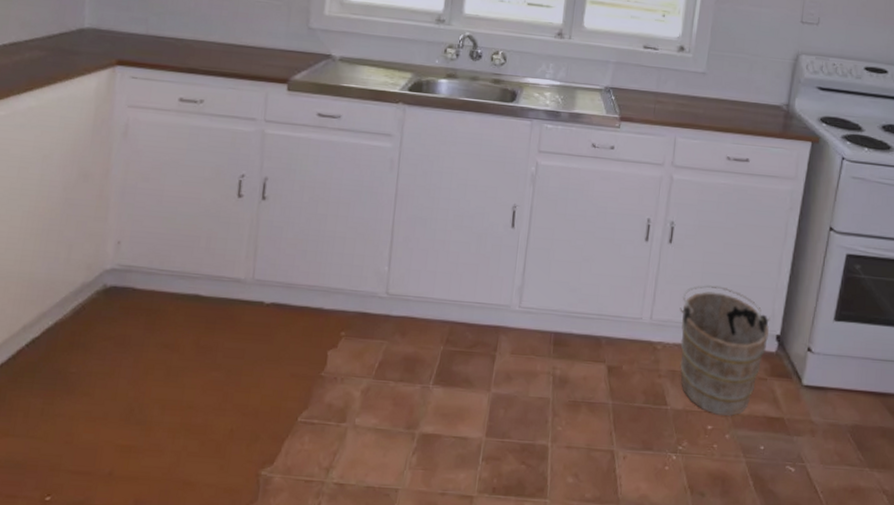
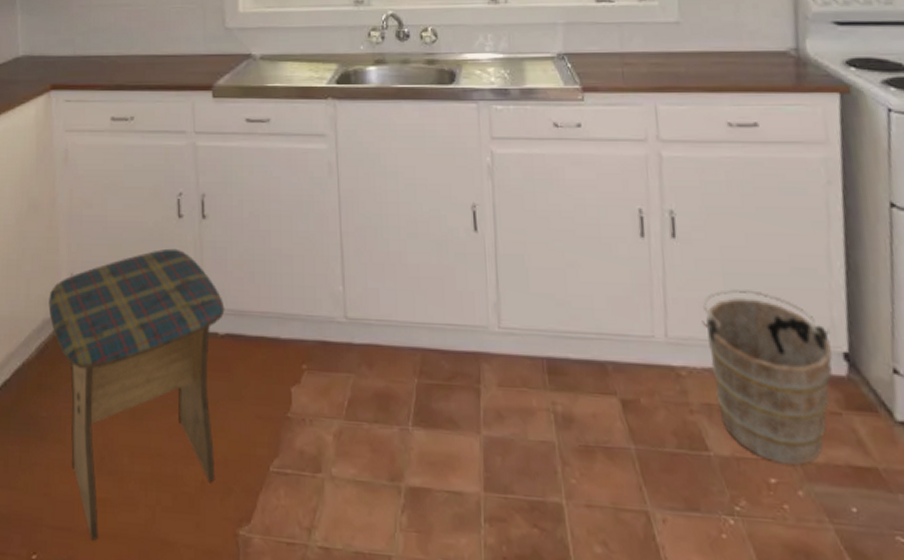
stool: none [89,224,274,484] -> present [48,248,225,542]

